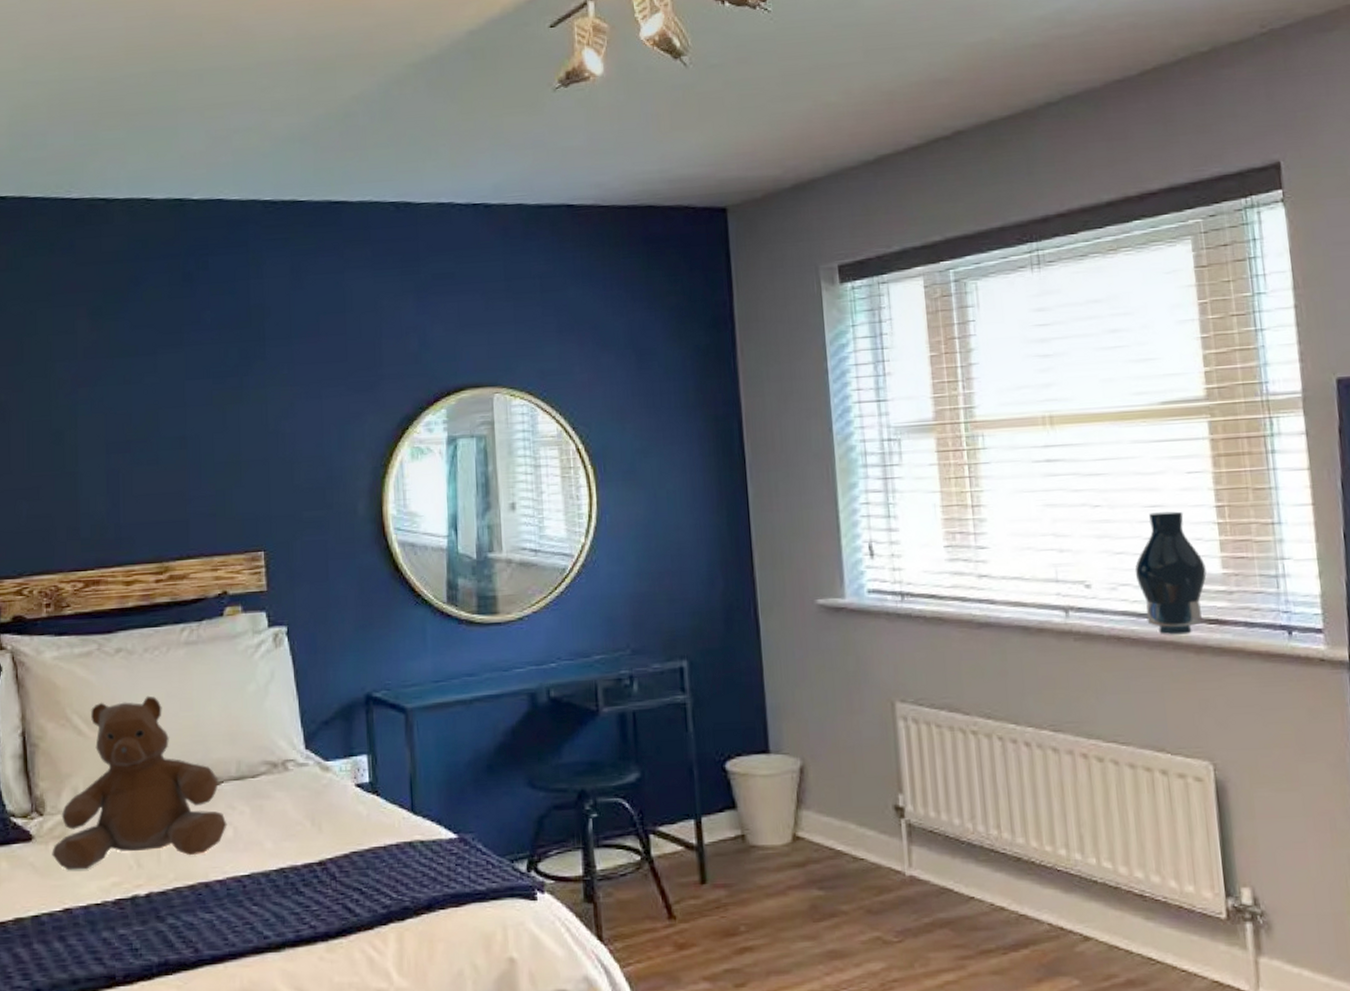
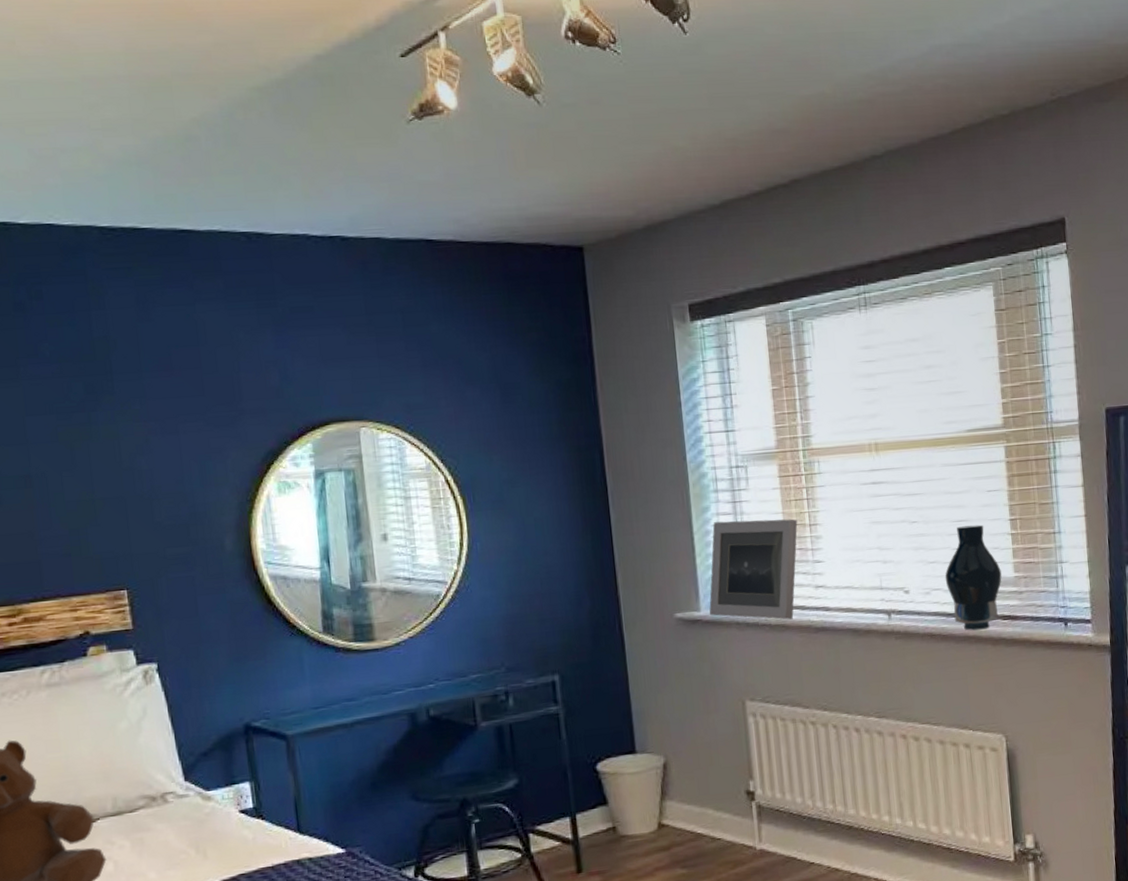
picture frame: none [855,498,958,612] -> present [709,519,798,620]

